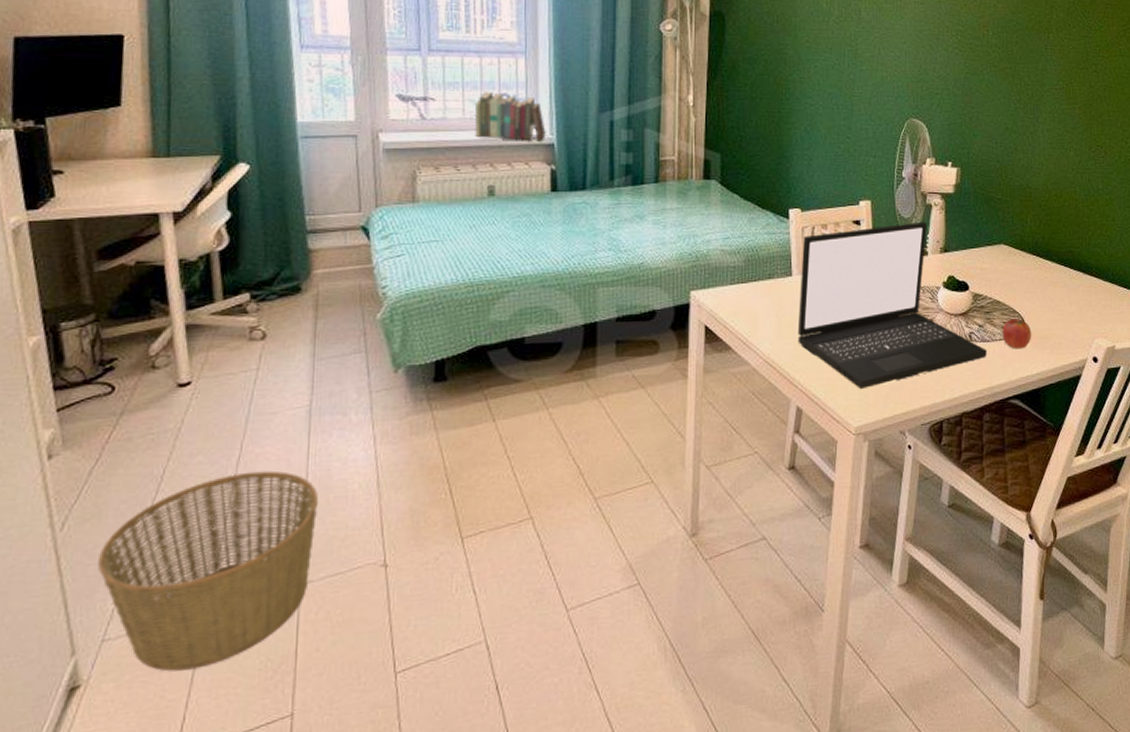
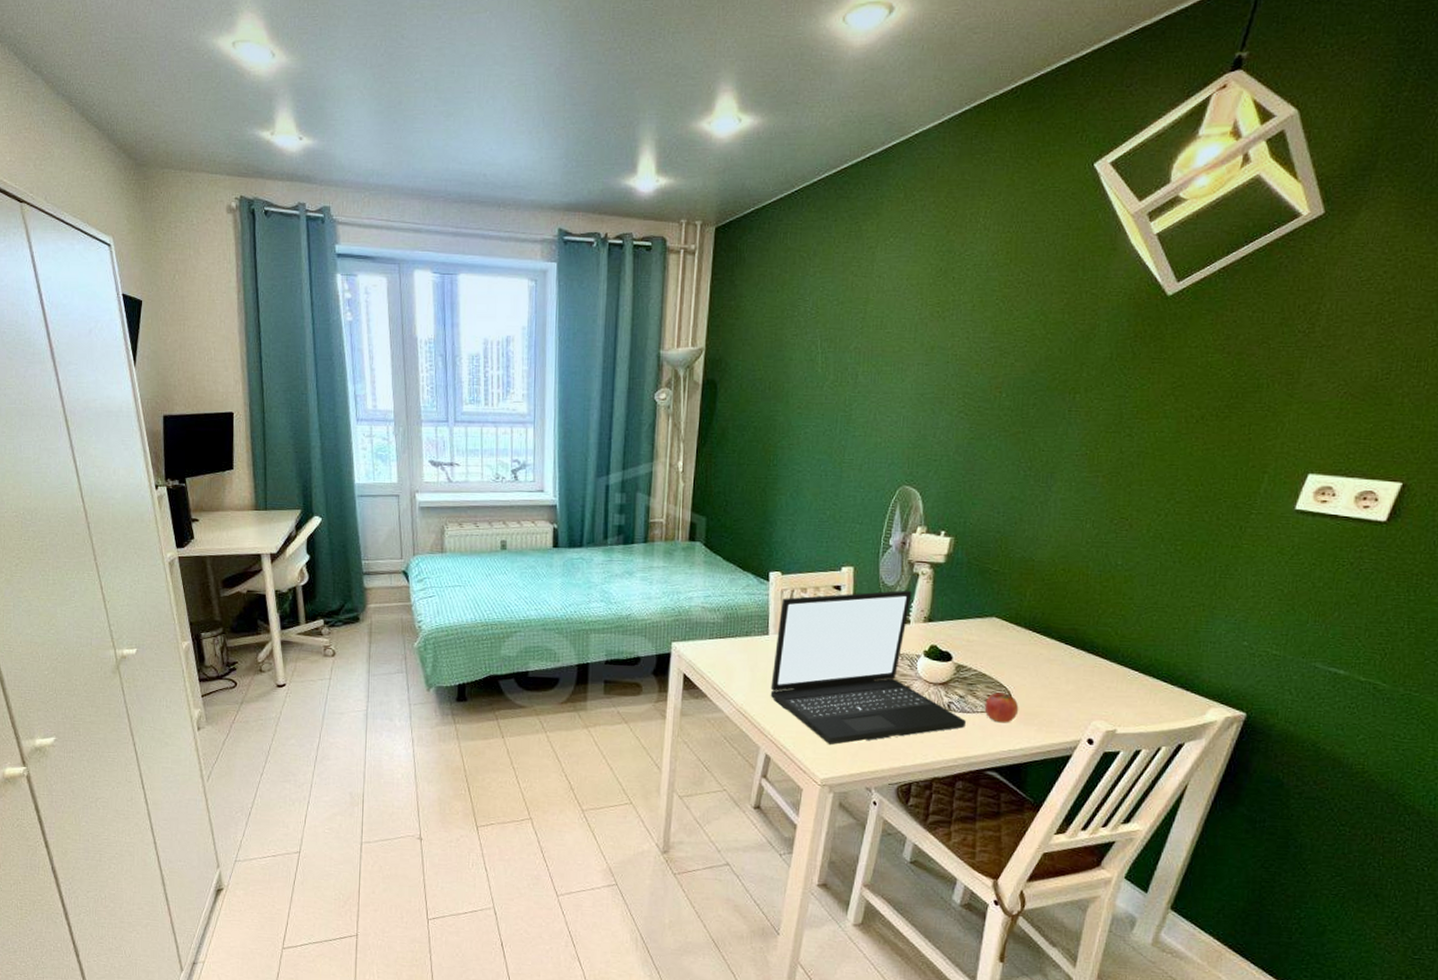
basket: present [98,470,319,671] -> none [231,755,374,891]
books: present [475,91,546,141] -> none [491,457,550,503]

